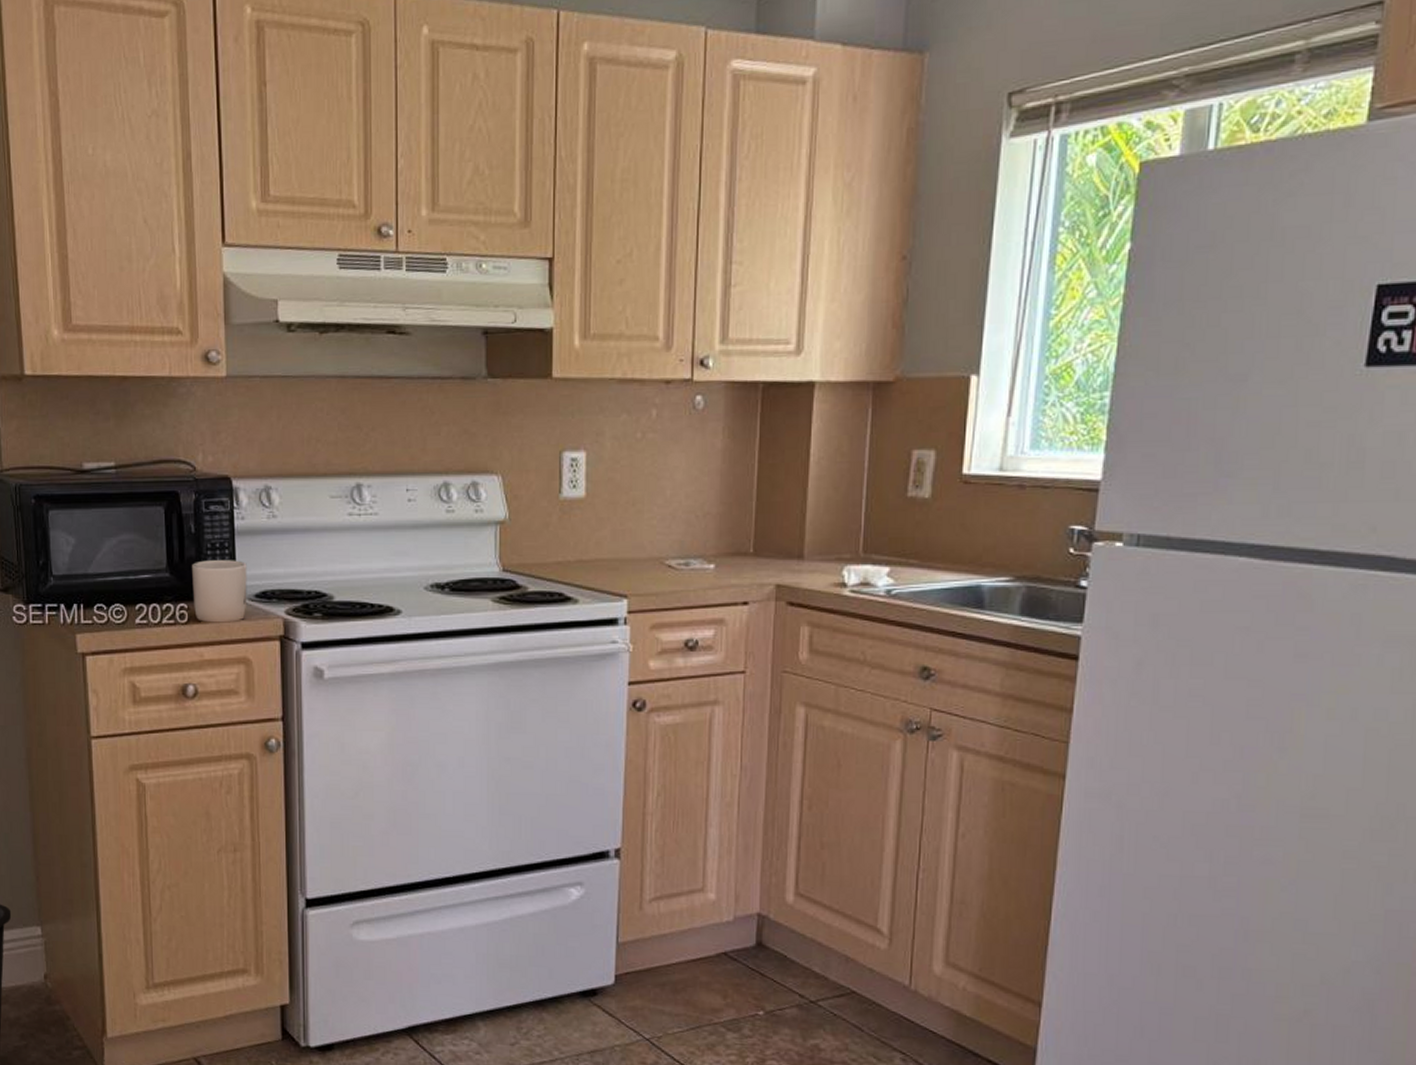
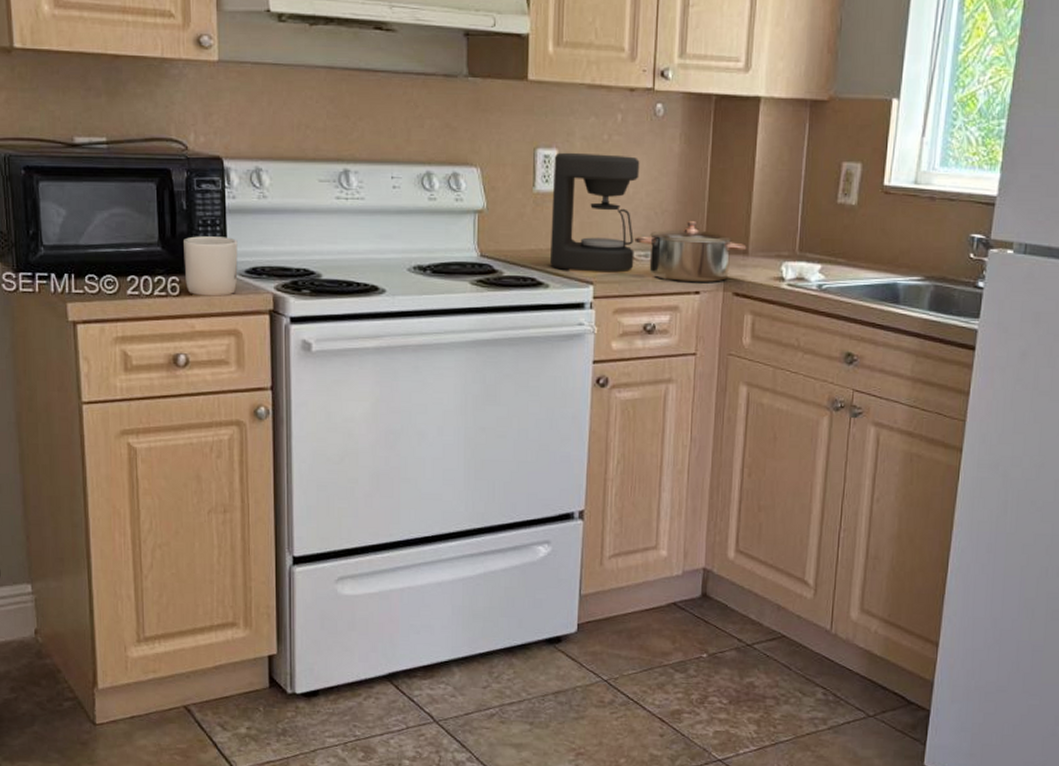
coffee maker: none [580,453,678,584] -> present [550,152,640,273]
cooking pot: none [673,522,802,591] -> present [635,220,747,282]

